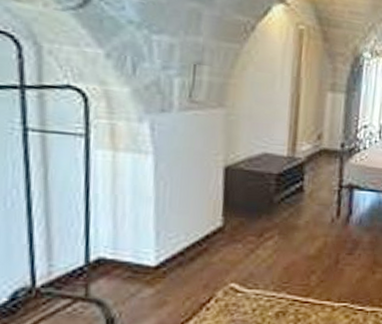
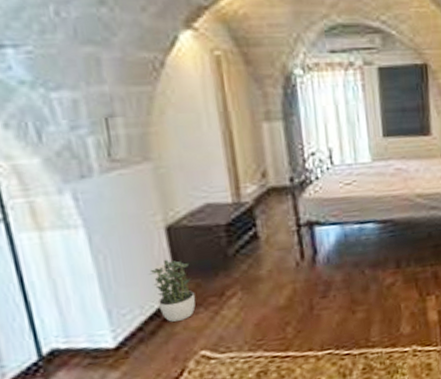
potted plant: none [200,195,238,252] -> present [148,259,196,322]

